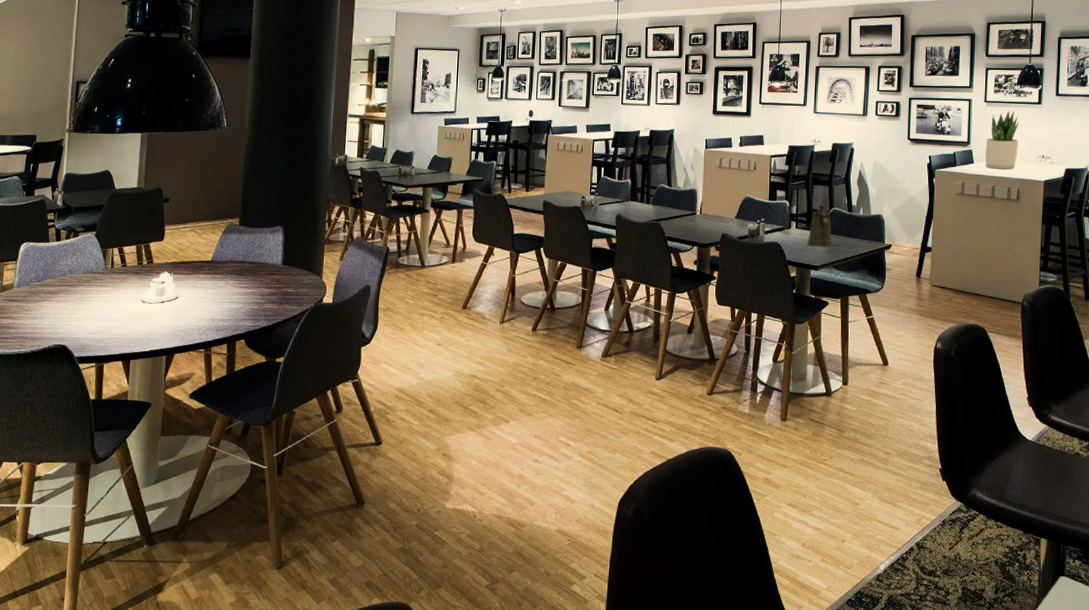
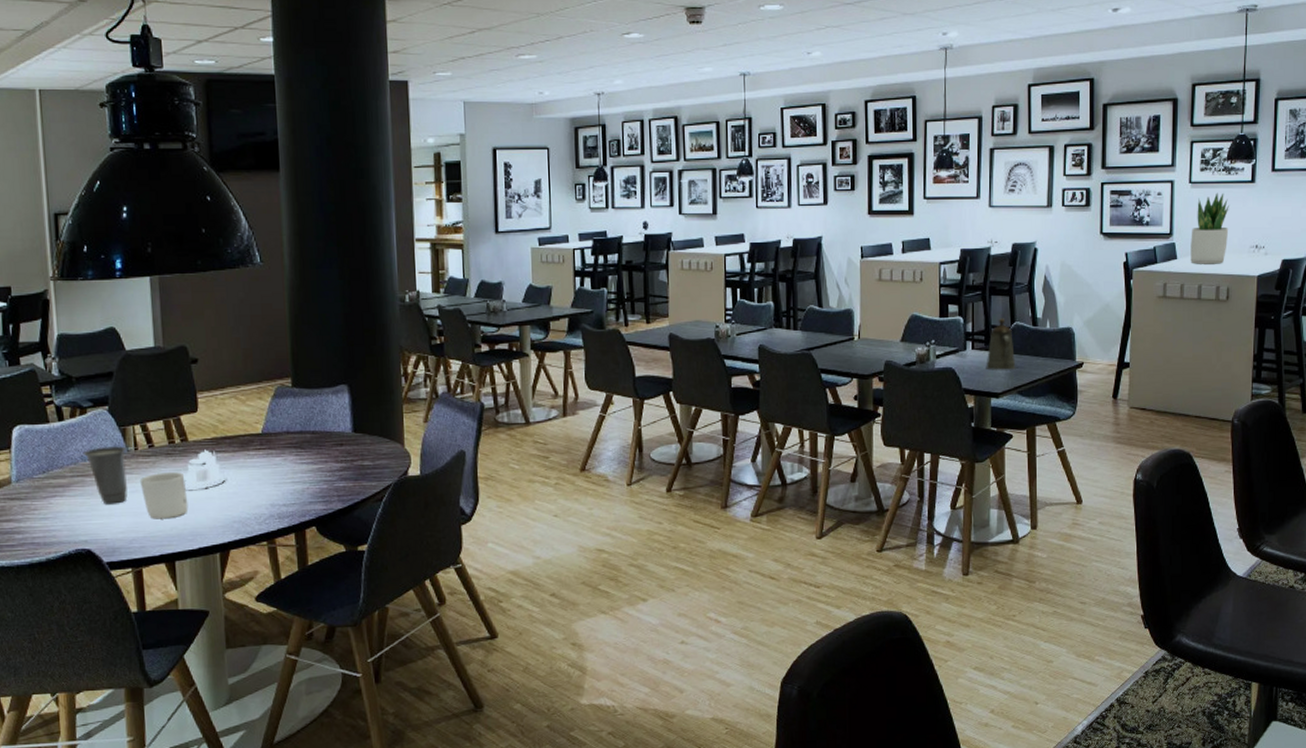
cup: none [71,263,105,310] -> present [82,446,128,504]
mug: none [111,287,147,325] -> present [139,472,189,519]

